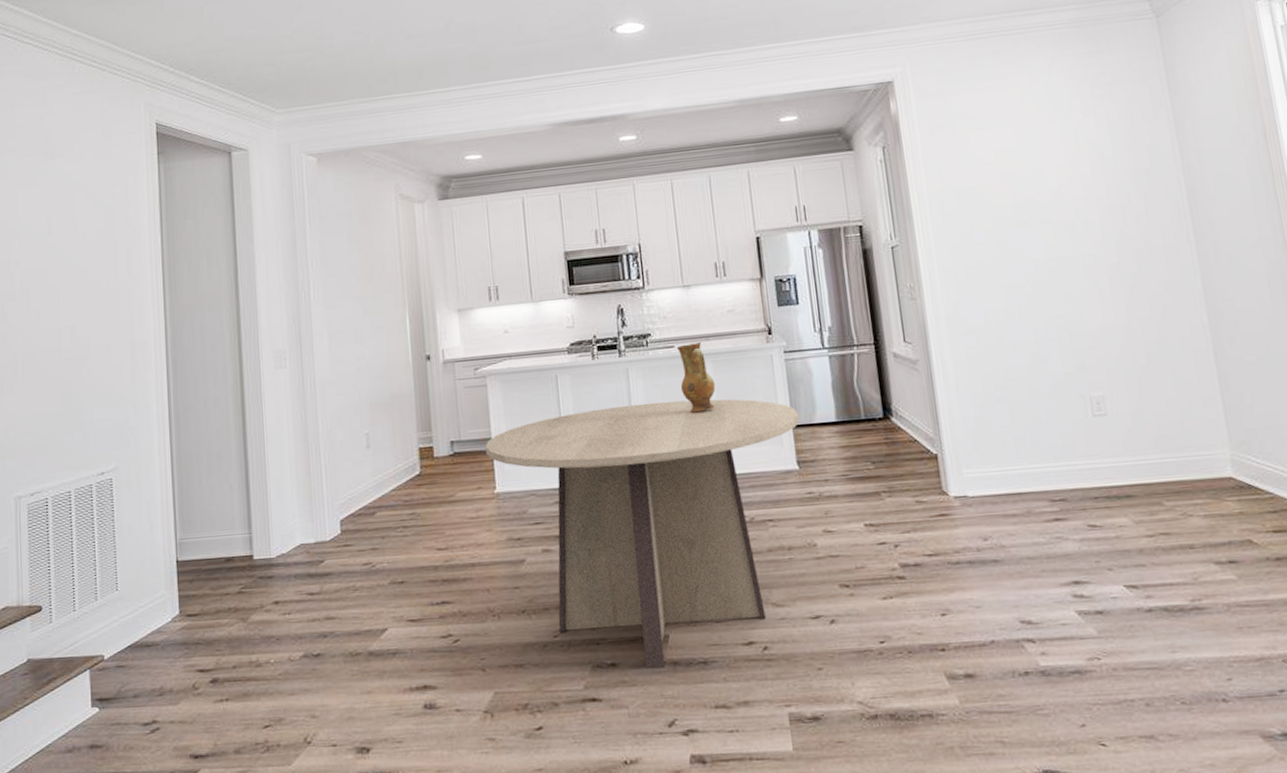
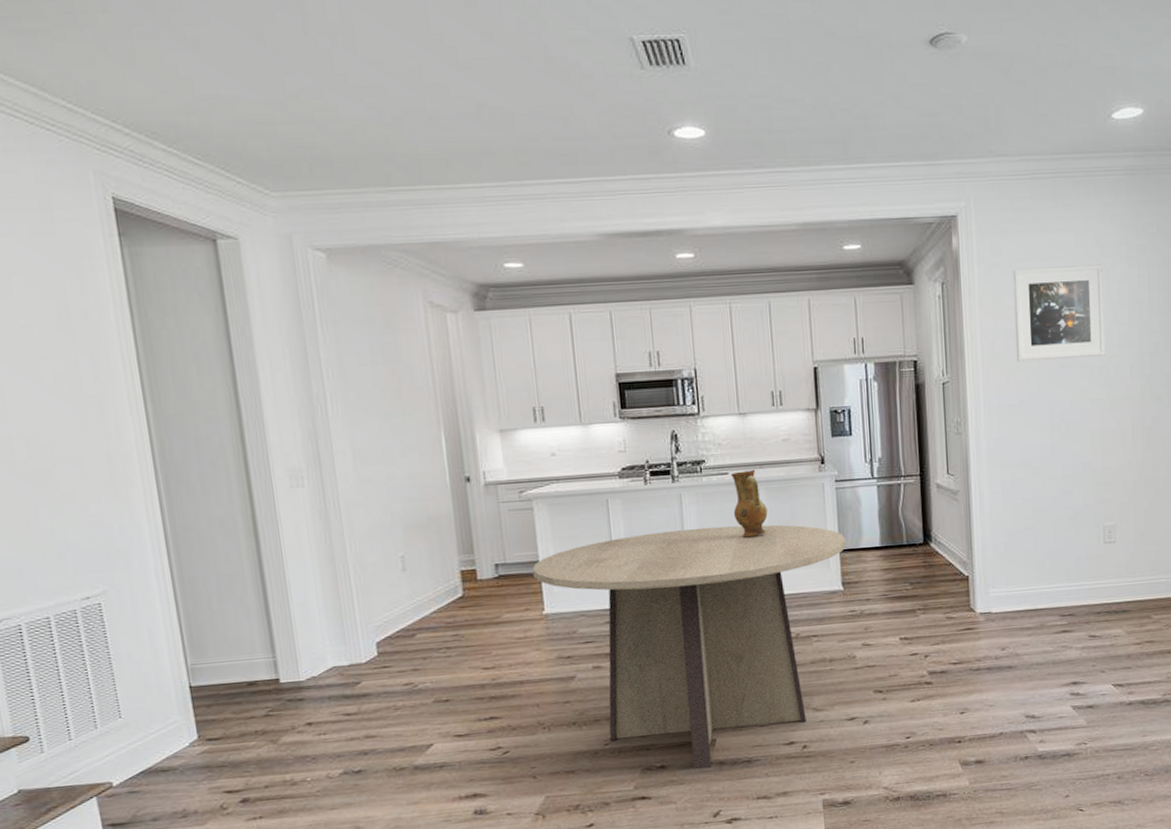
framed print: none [957,117,1069,222] -> present [1013,264,1105,362]

